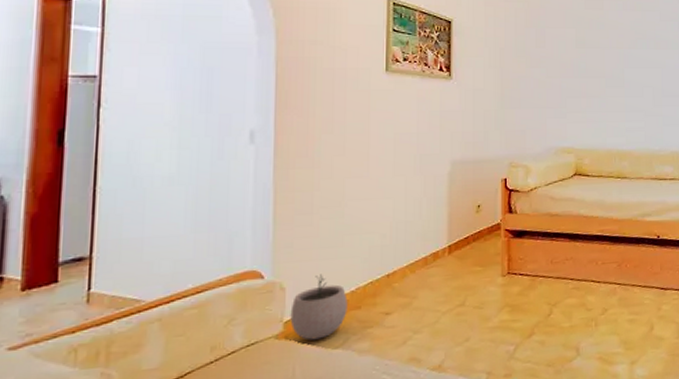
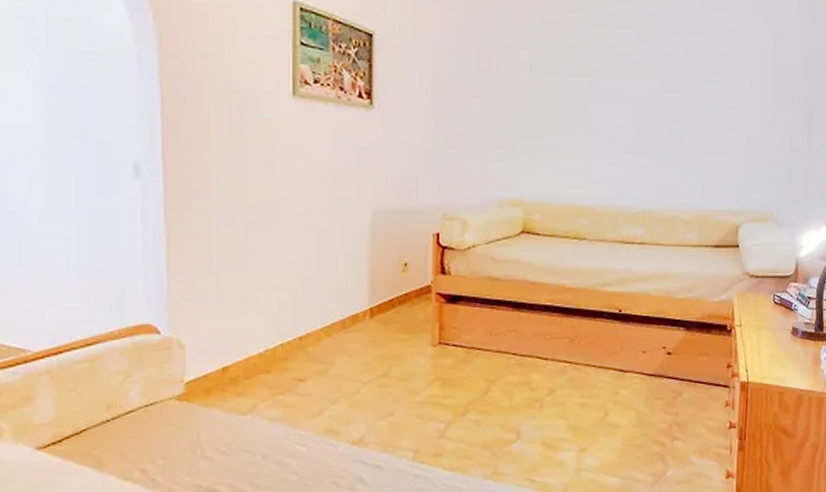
plant pot: present [290,274,348,341] -> none [191,332,255,404]

